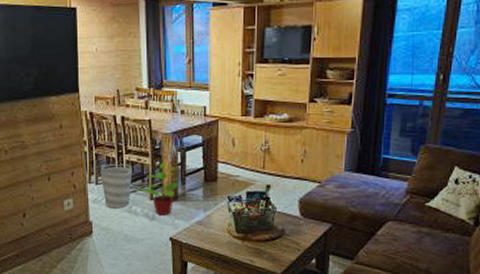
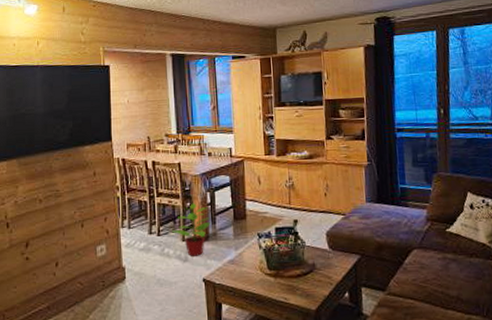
bucket: present [100,163,133,209] -> none [132,206,164,252]

